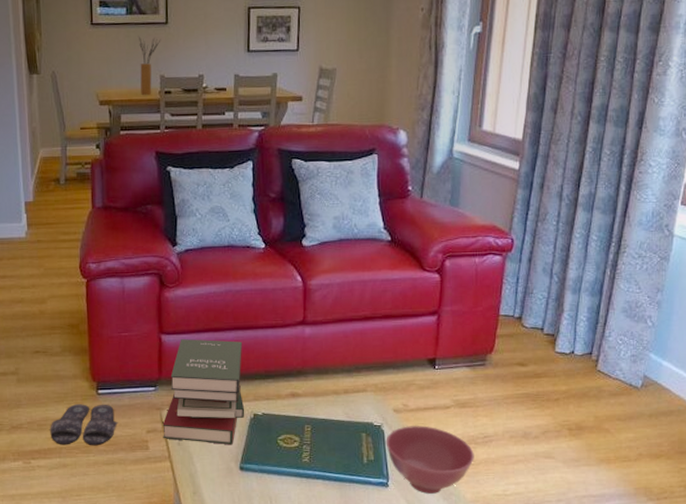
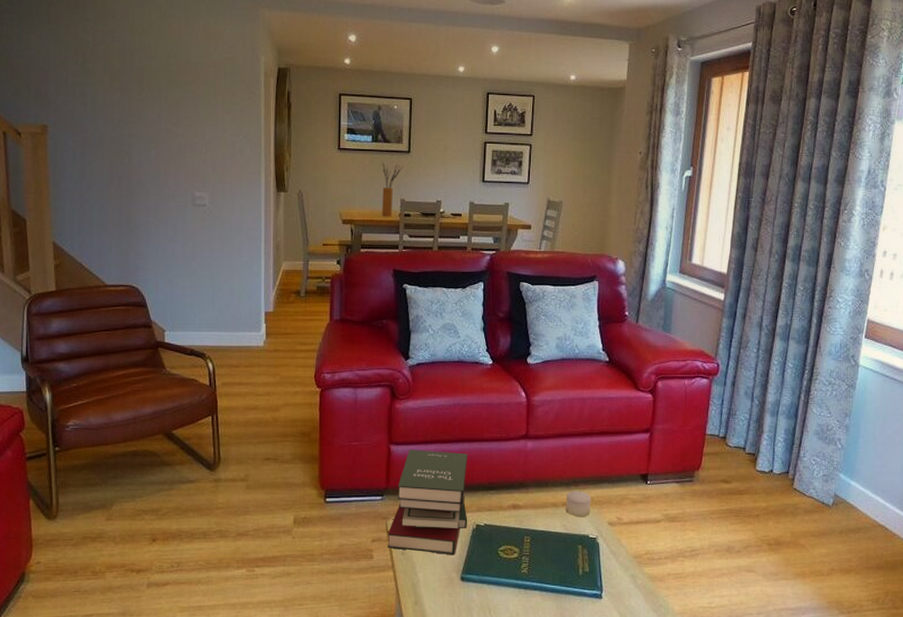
slippers: present [50,404,118,446] -> none [276,512,344,554]
candle: none [347,377,375,405] -> present [566,491,591,518]
bowl: present [386,426,474,494] -> none [600,539,682,605]

